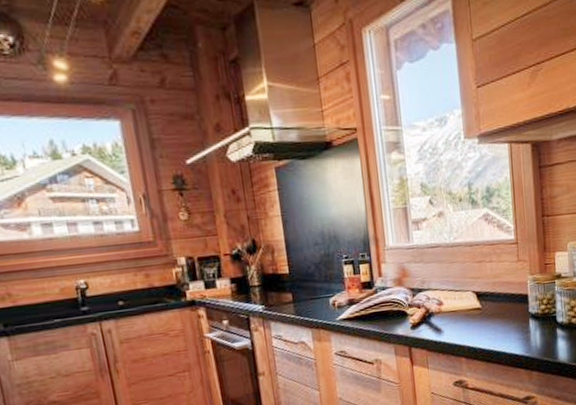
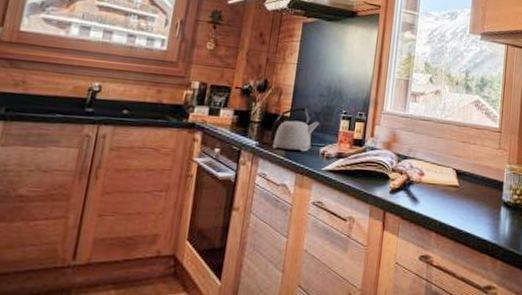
kettle: none [273,260,322,309] -> present [270,106,319,152]

